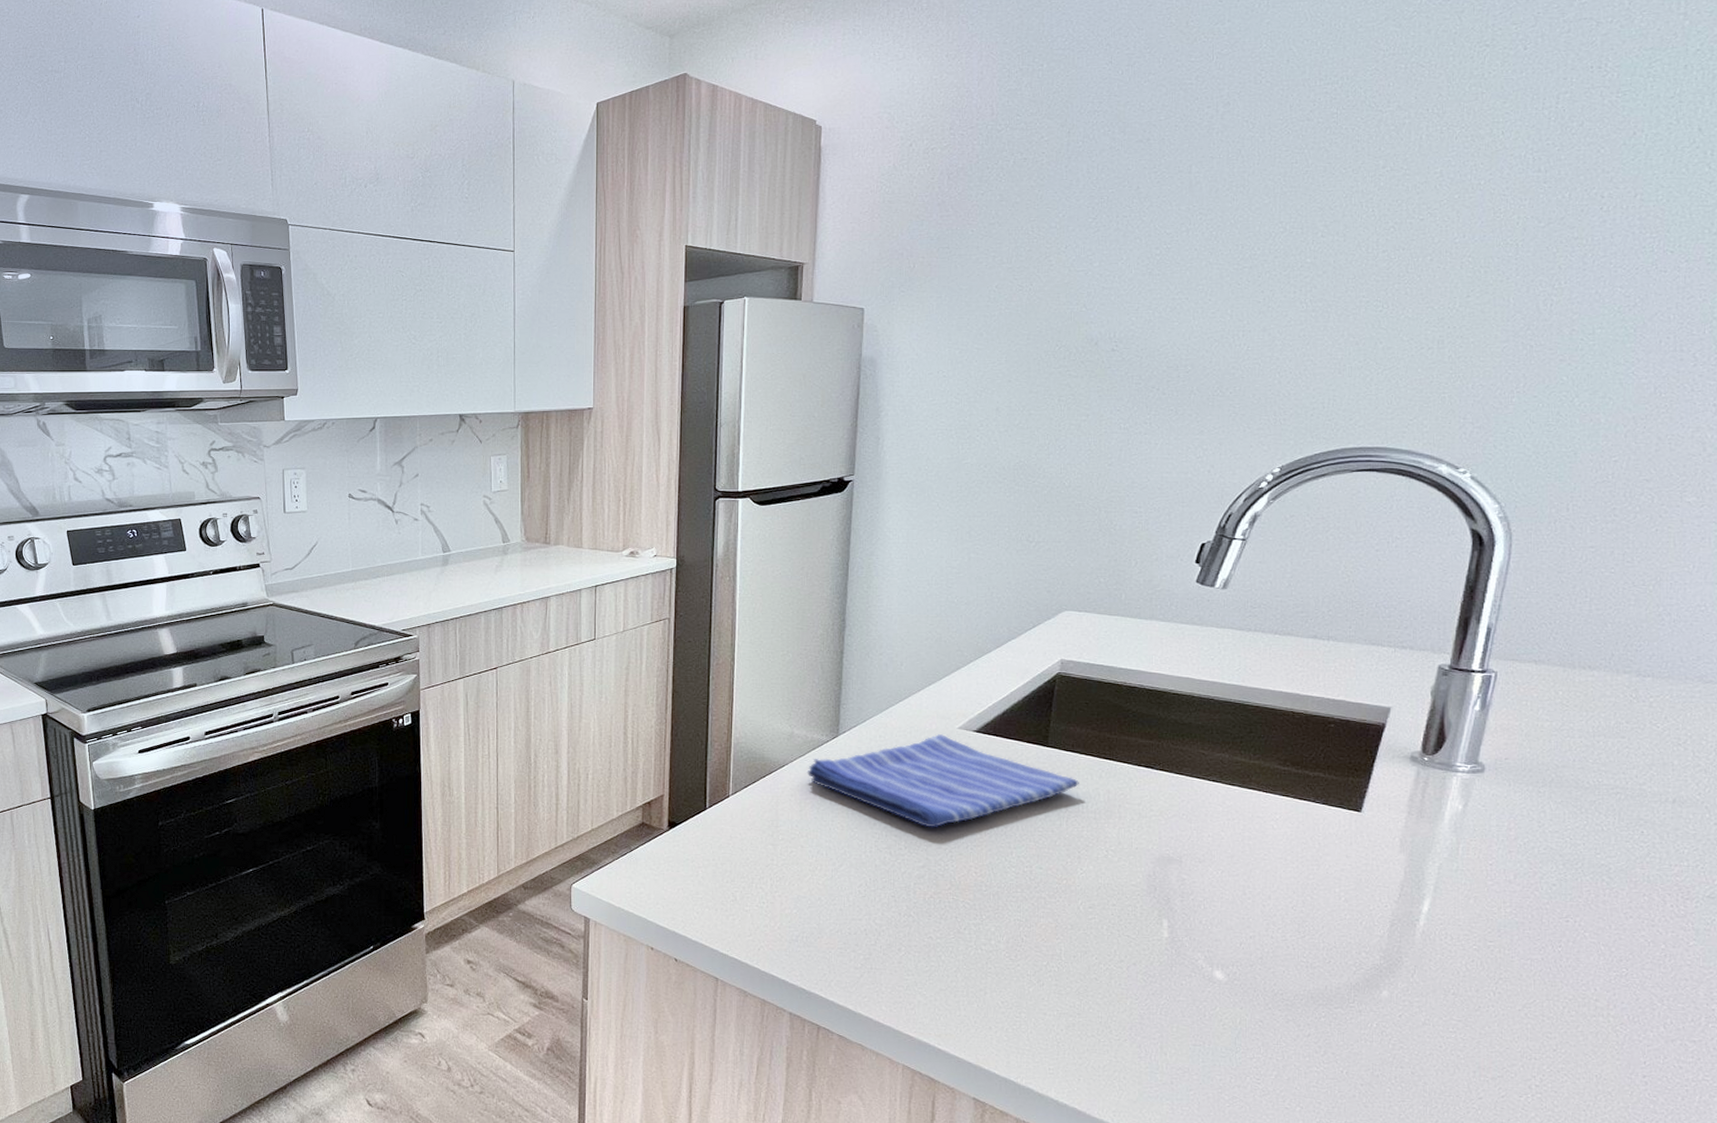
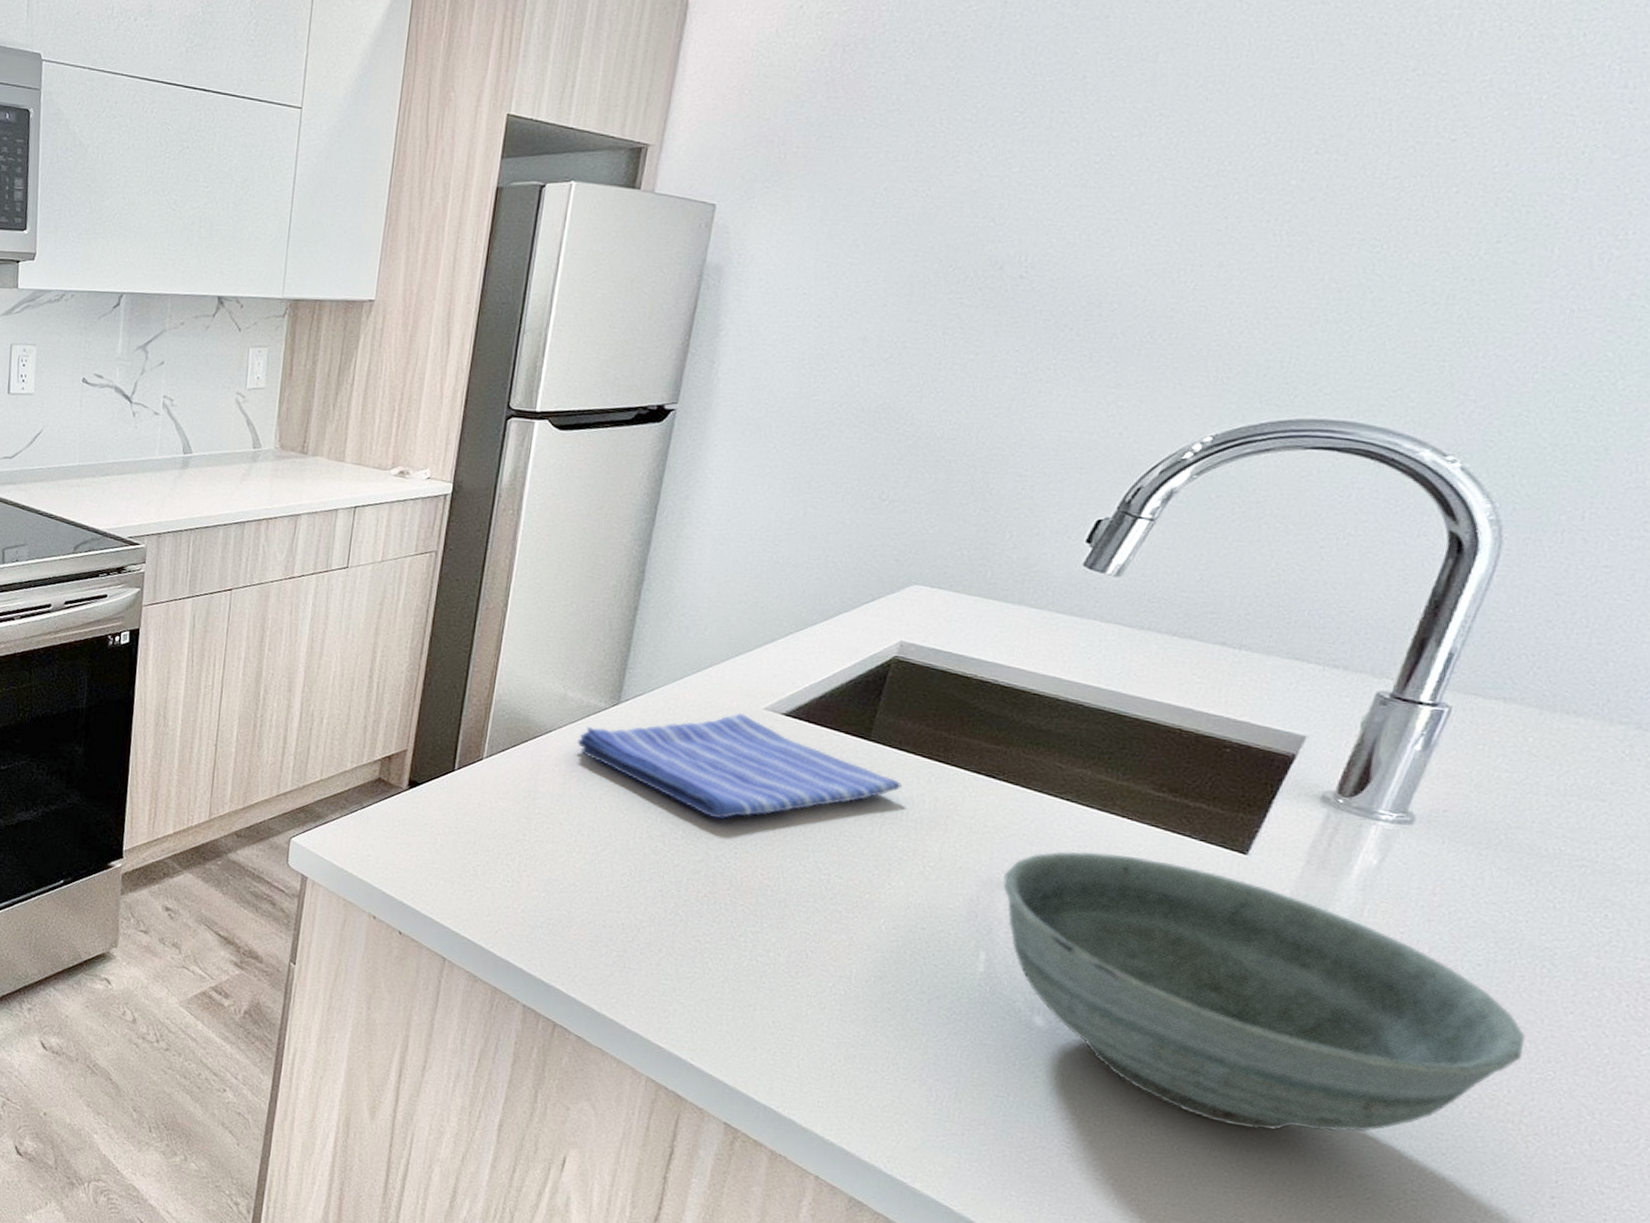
bowl: none [1172,822,1600,1048] -> present [1002,851,1527,1132]

